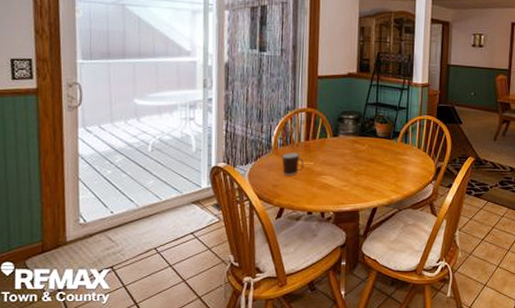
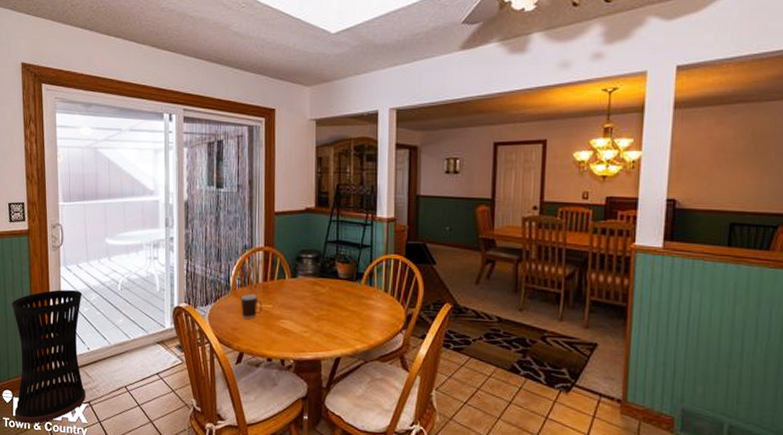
umbrella stand: none [14,152,108,296] -> present [12,290,86,424]

